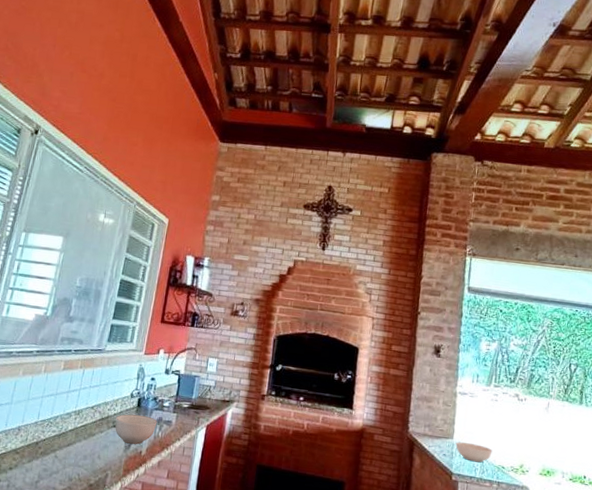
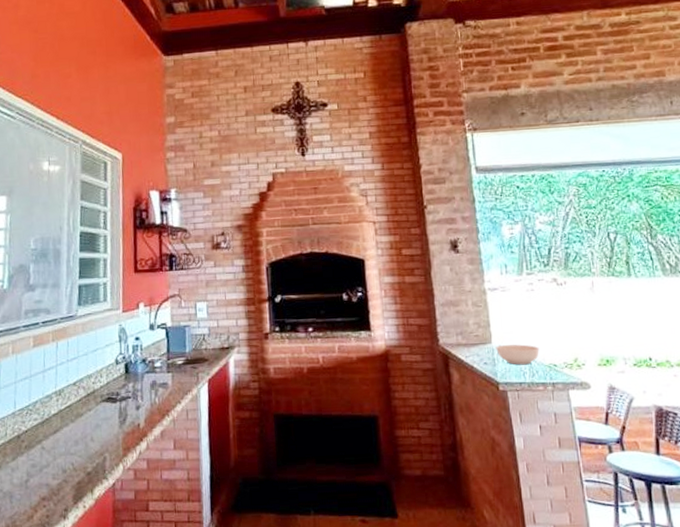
bowl: present [115,414,158,445] -> none [102,382,151,417]

